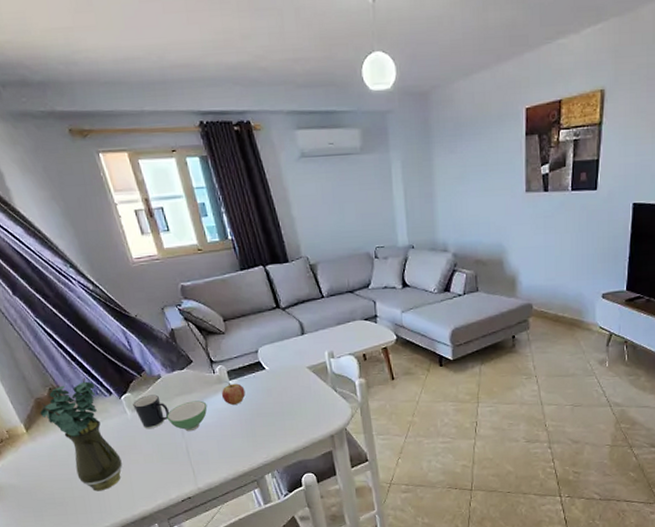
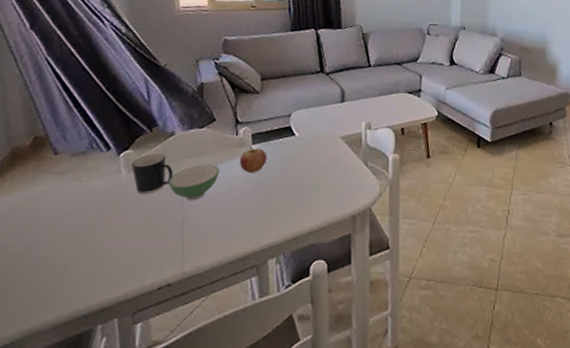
vase: present [40,377,123,492] -> none [11,128,97,271]

